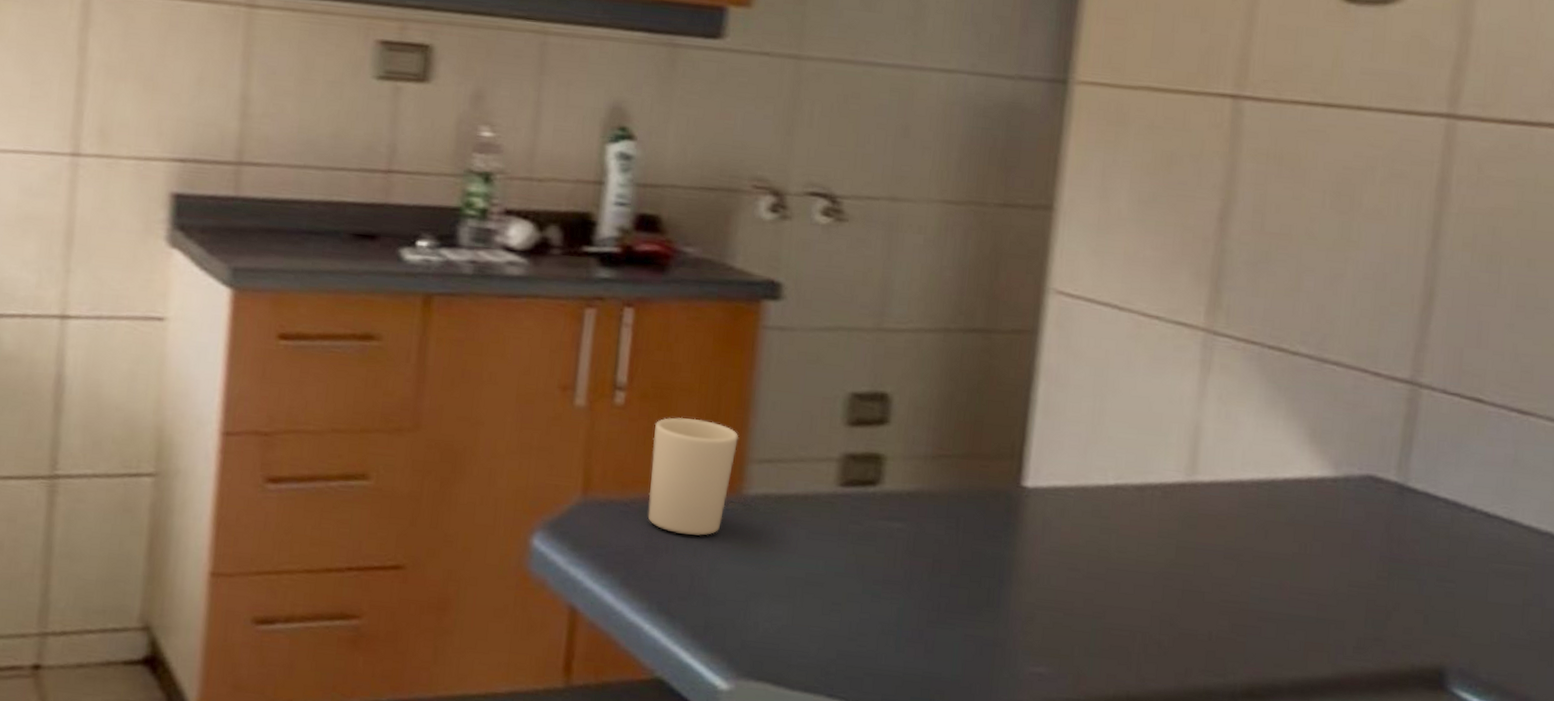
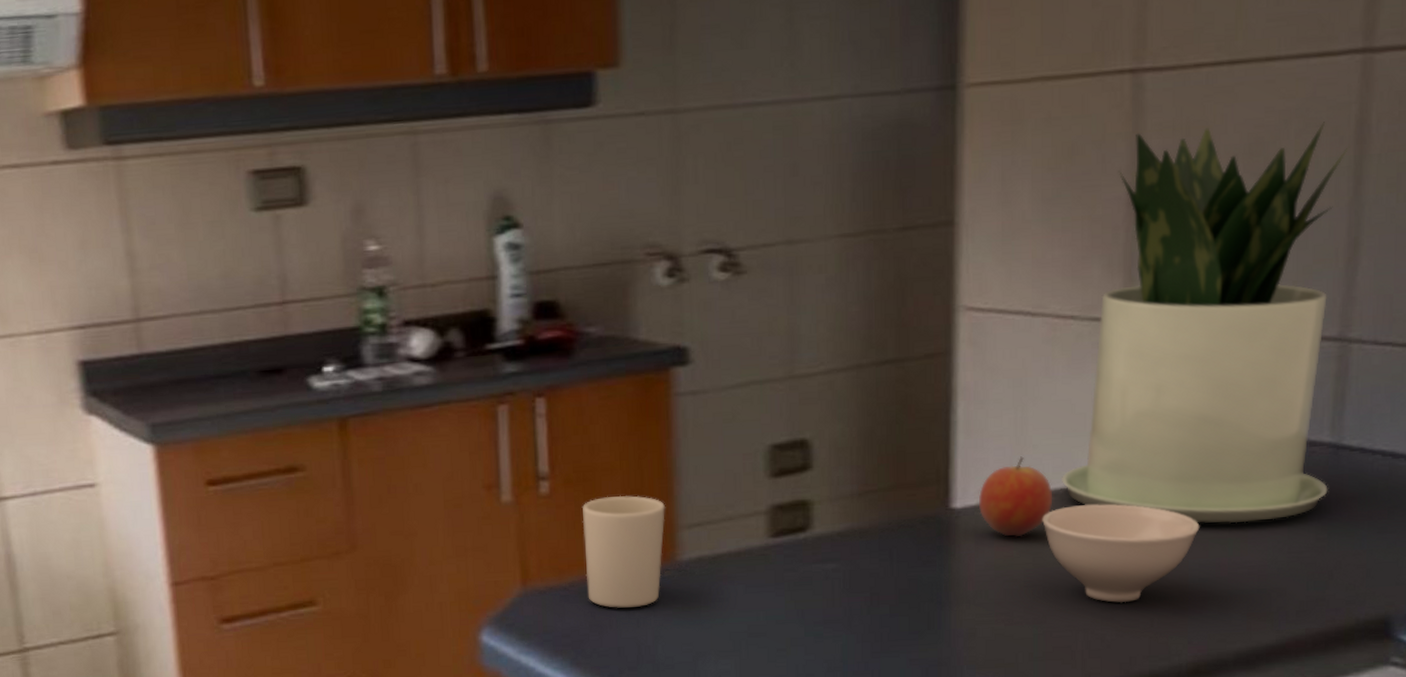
fruit: none [1049,445,1124,527] -> present [978,456,1053,538]
bowl: none [1111,503,1265,611] -> present [1042,504,1200,603]
planter: none [1133,154,1430,550] -> present [1062,122,1350,524]

